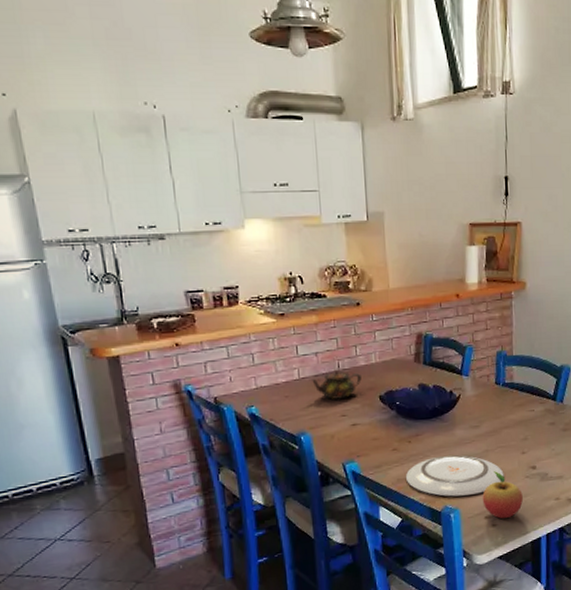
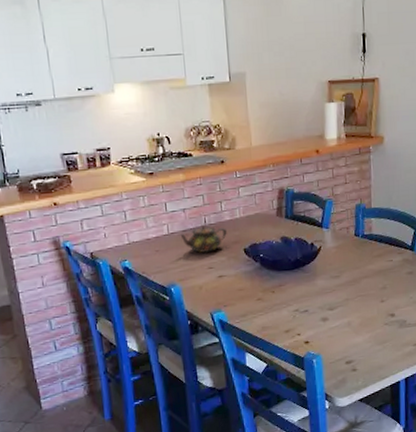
plate: present [406,455,504,497] -> none [270,304,364,343]
fruit: present [482,471,523,519] -> none [343,319,382,364]

